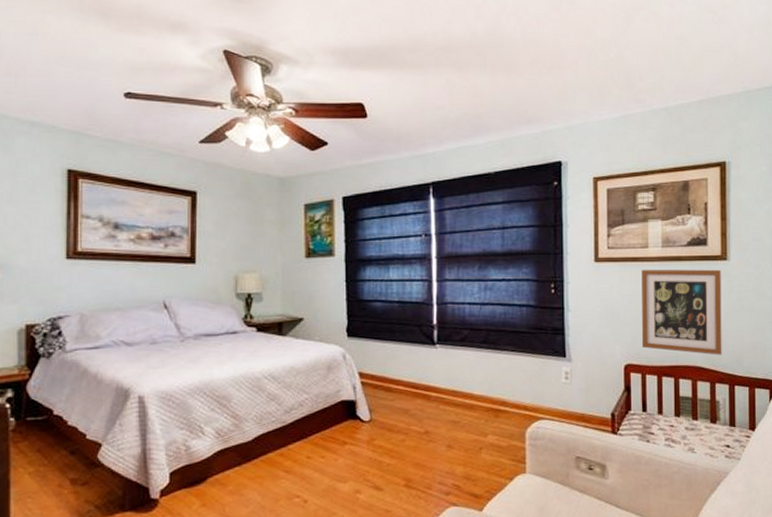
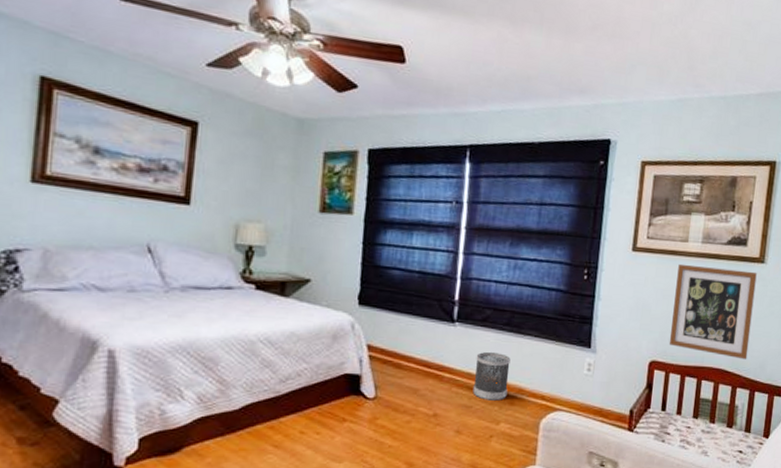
wastebasket: none [459,368,491,415] -> present [472,351,511,401]

